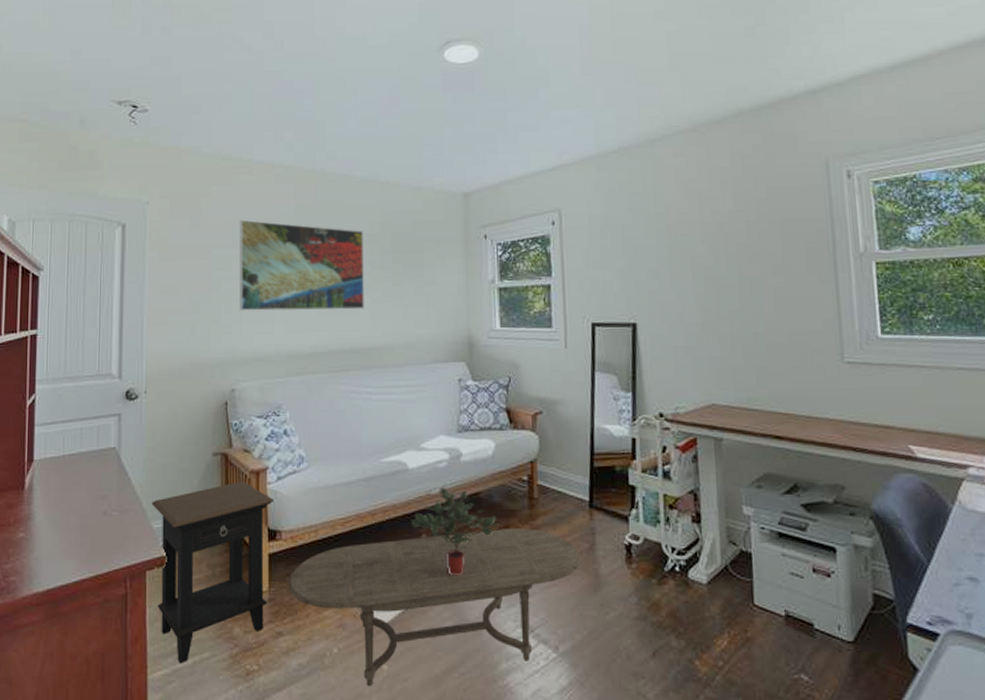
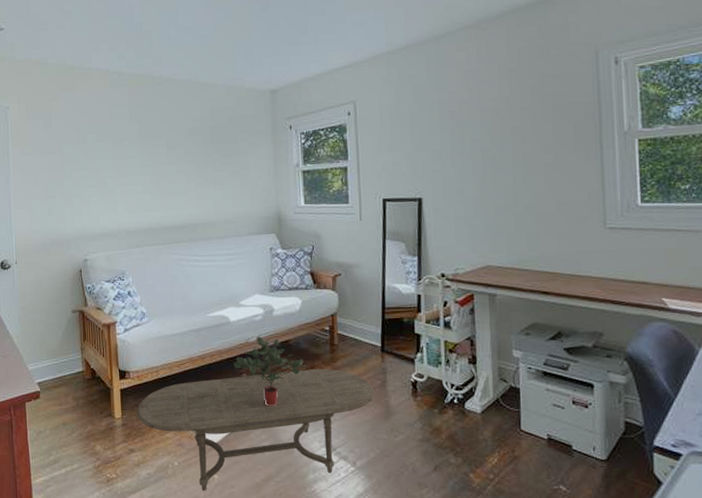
side table: present [152,481,273,664] -> none [26,333,122,473]
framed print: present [240,219,364,311] -> none [84,119,190,196]

